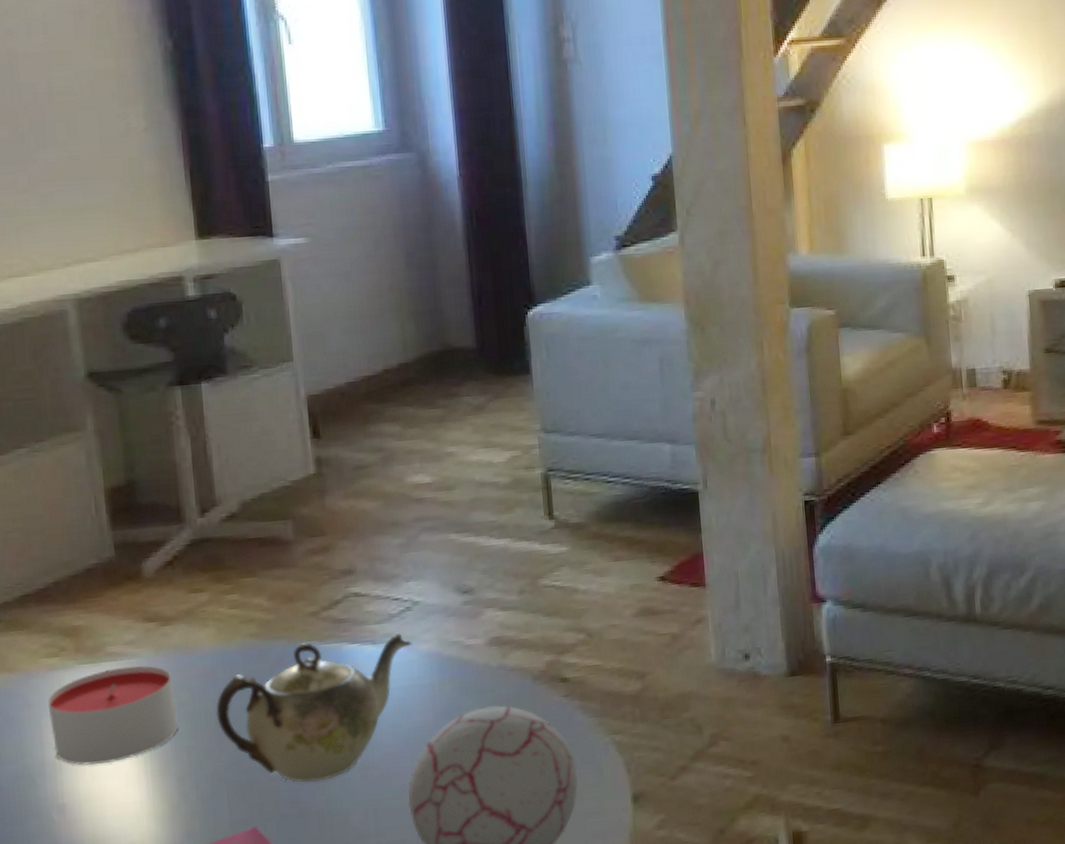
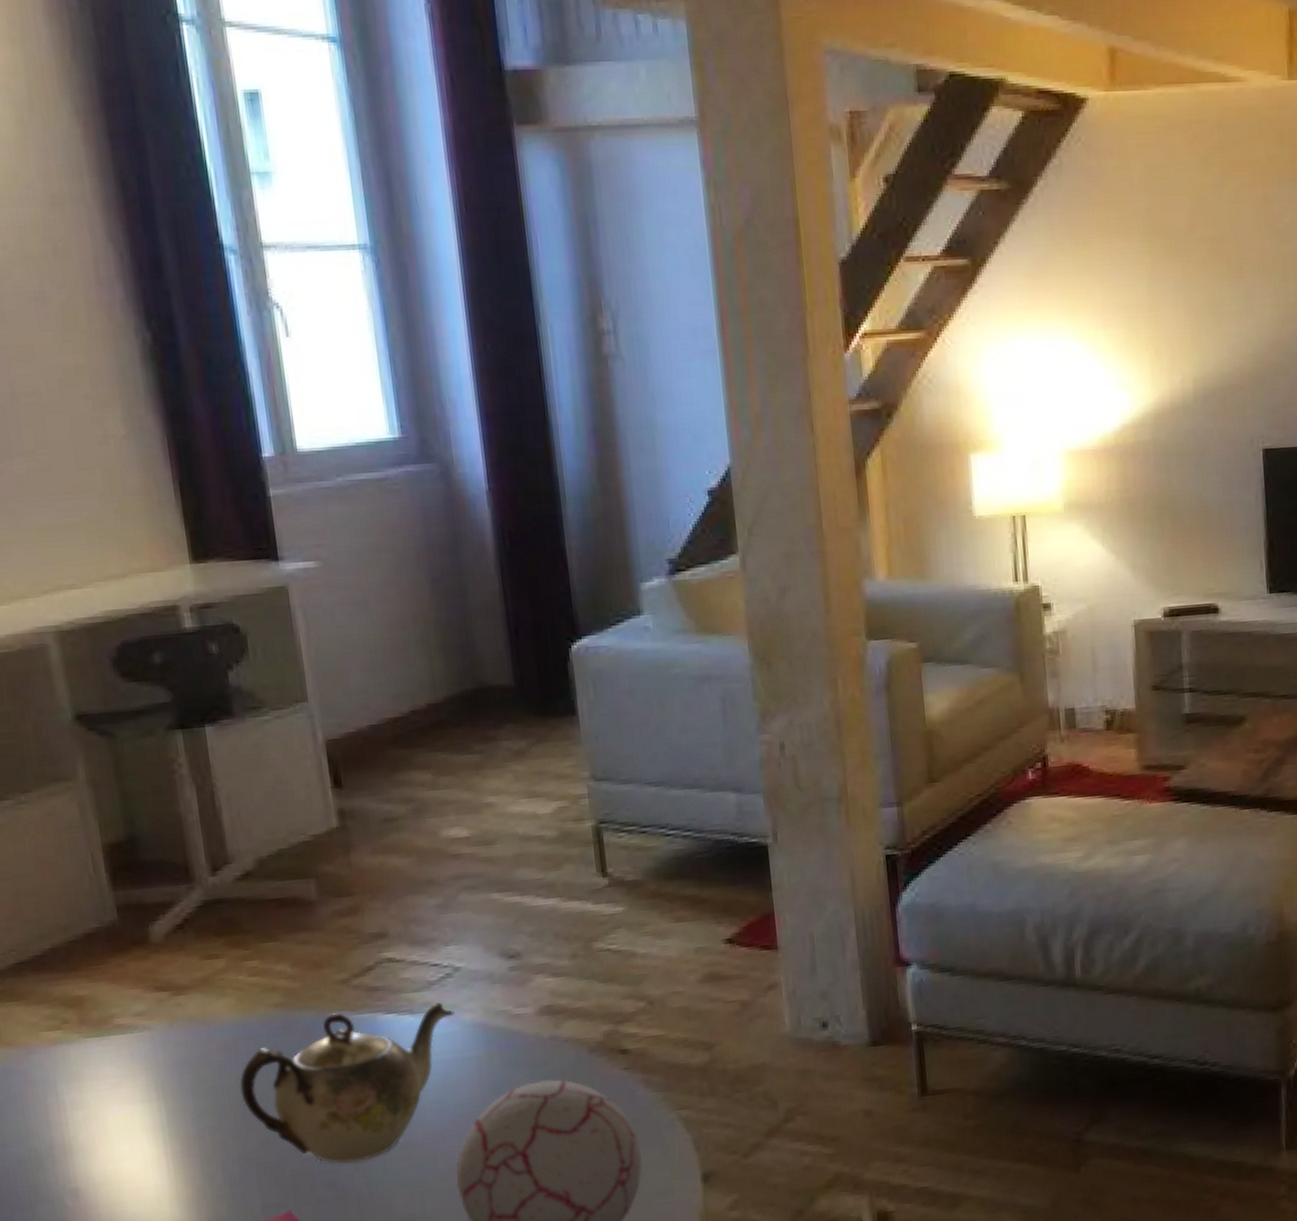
candle: present [47,665,179,765] -> none [51,1039,200,1147]

